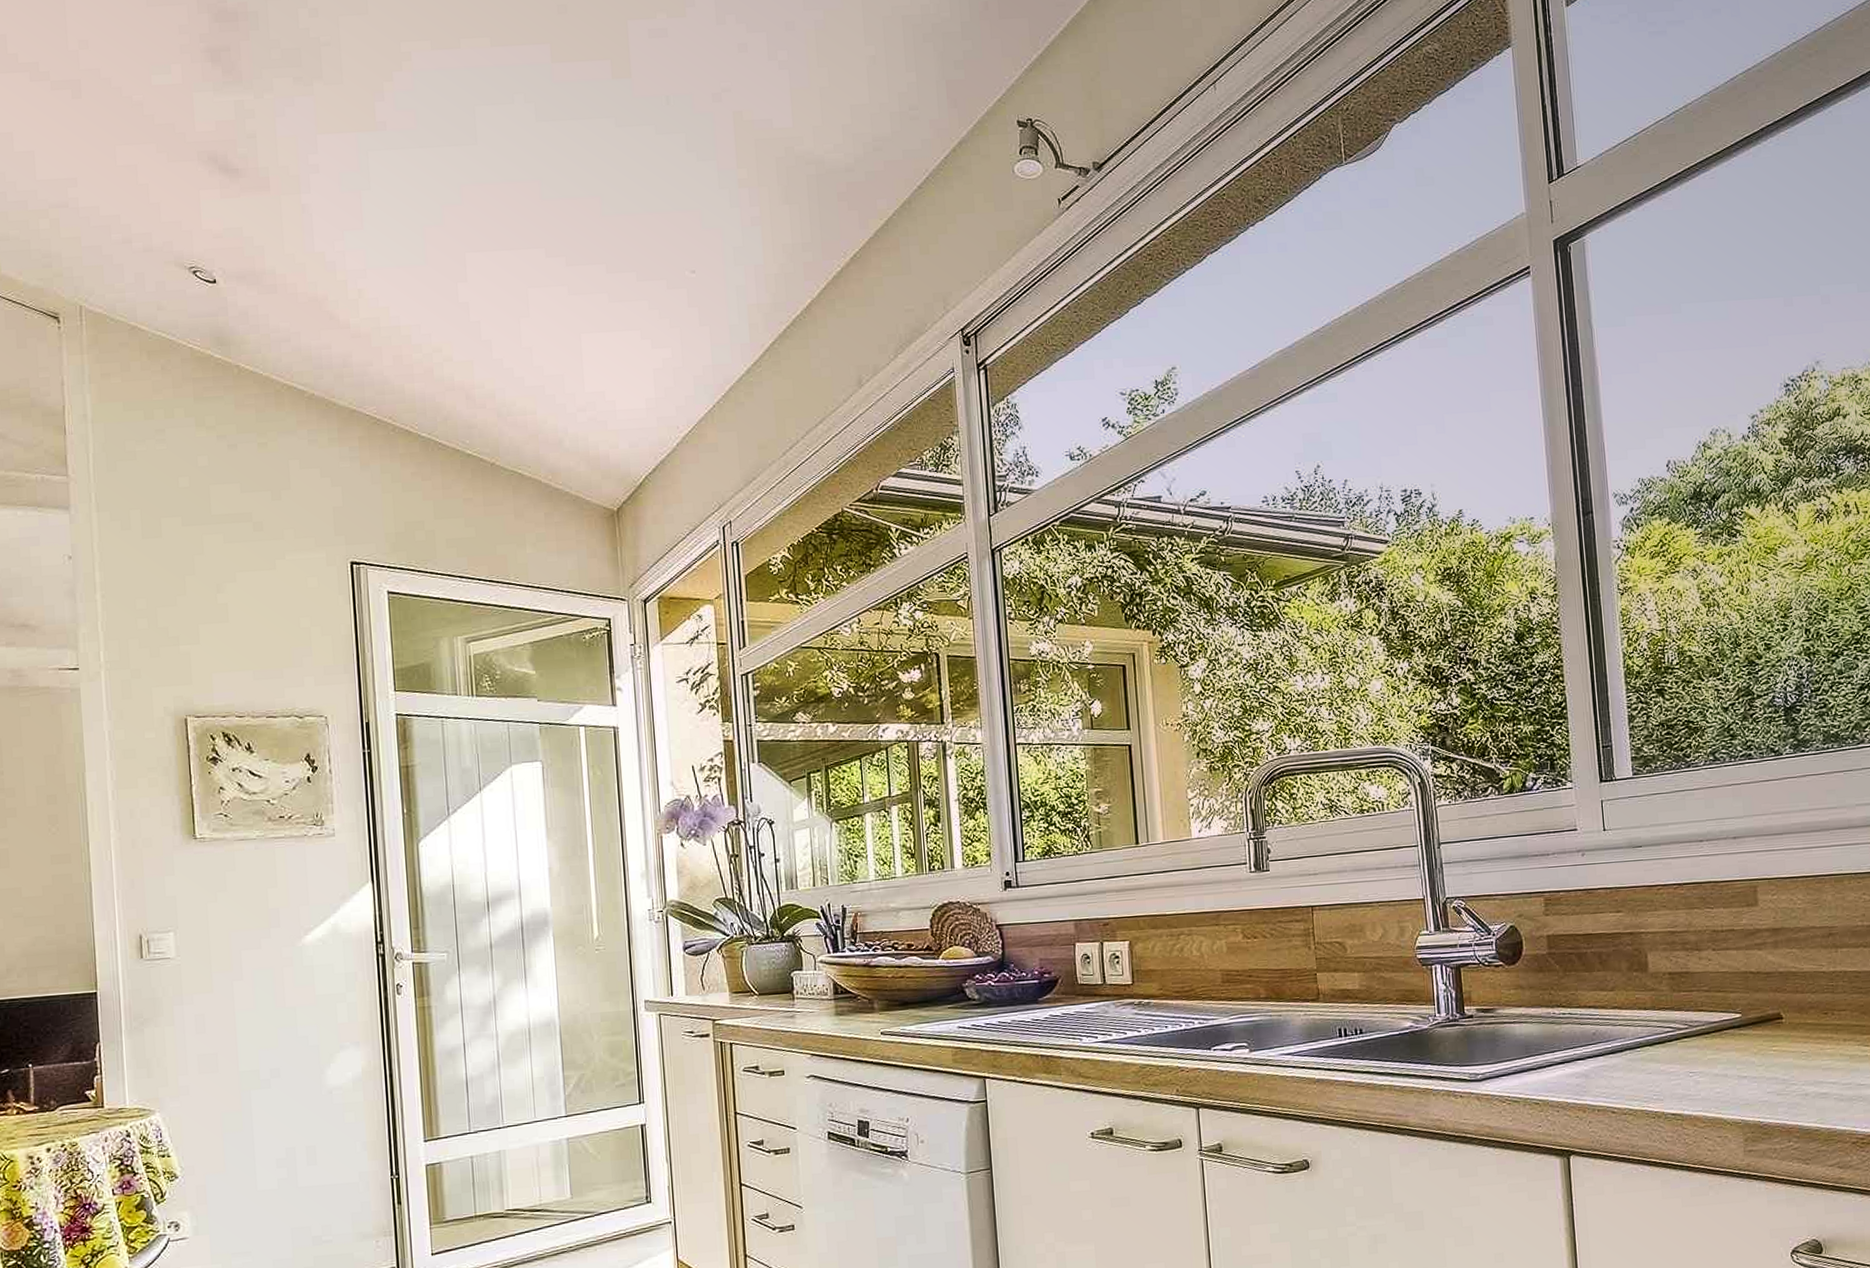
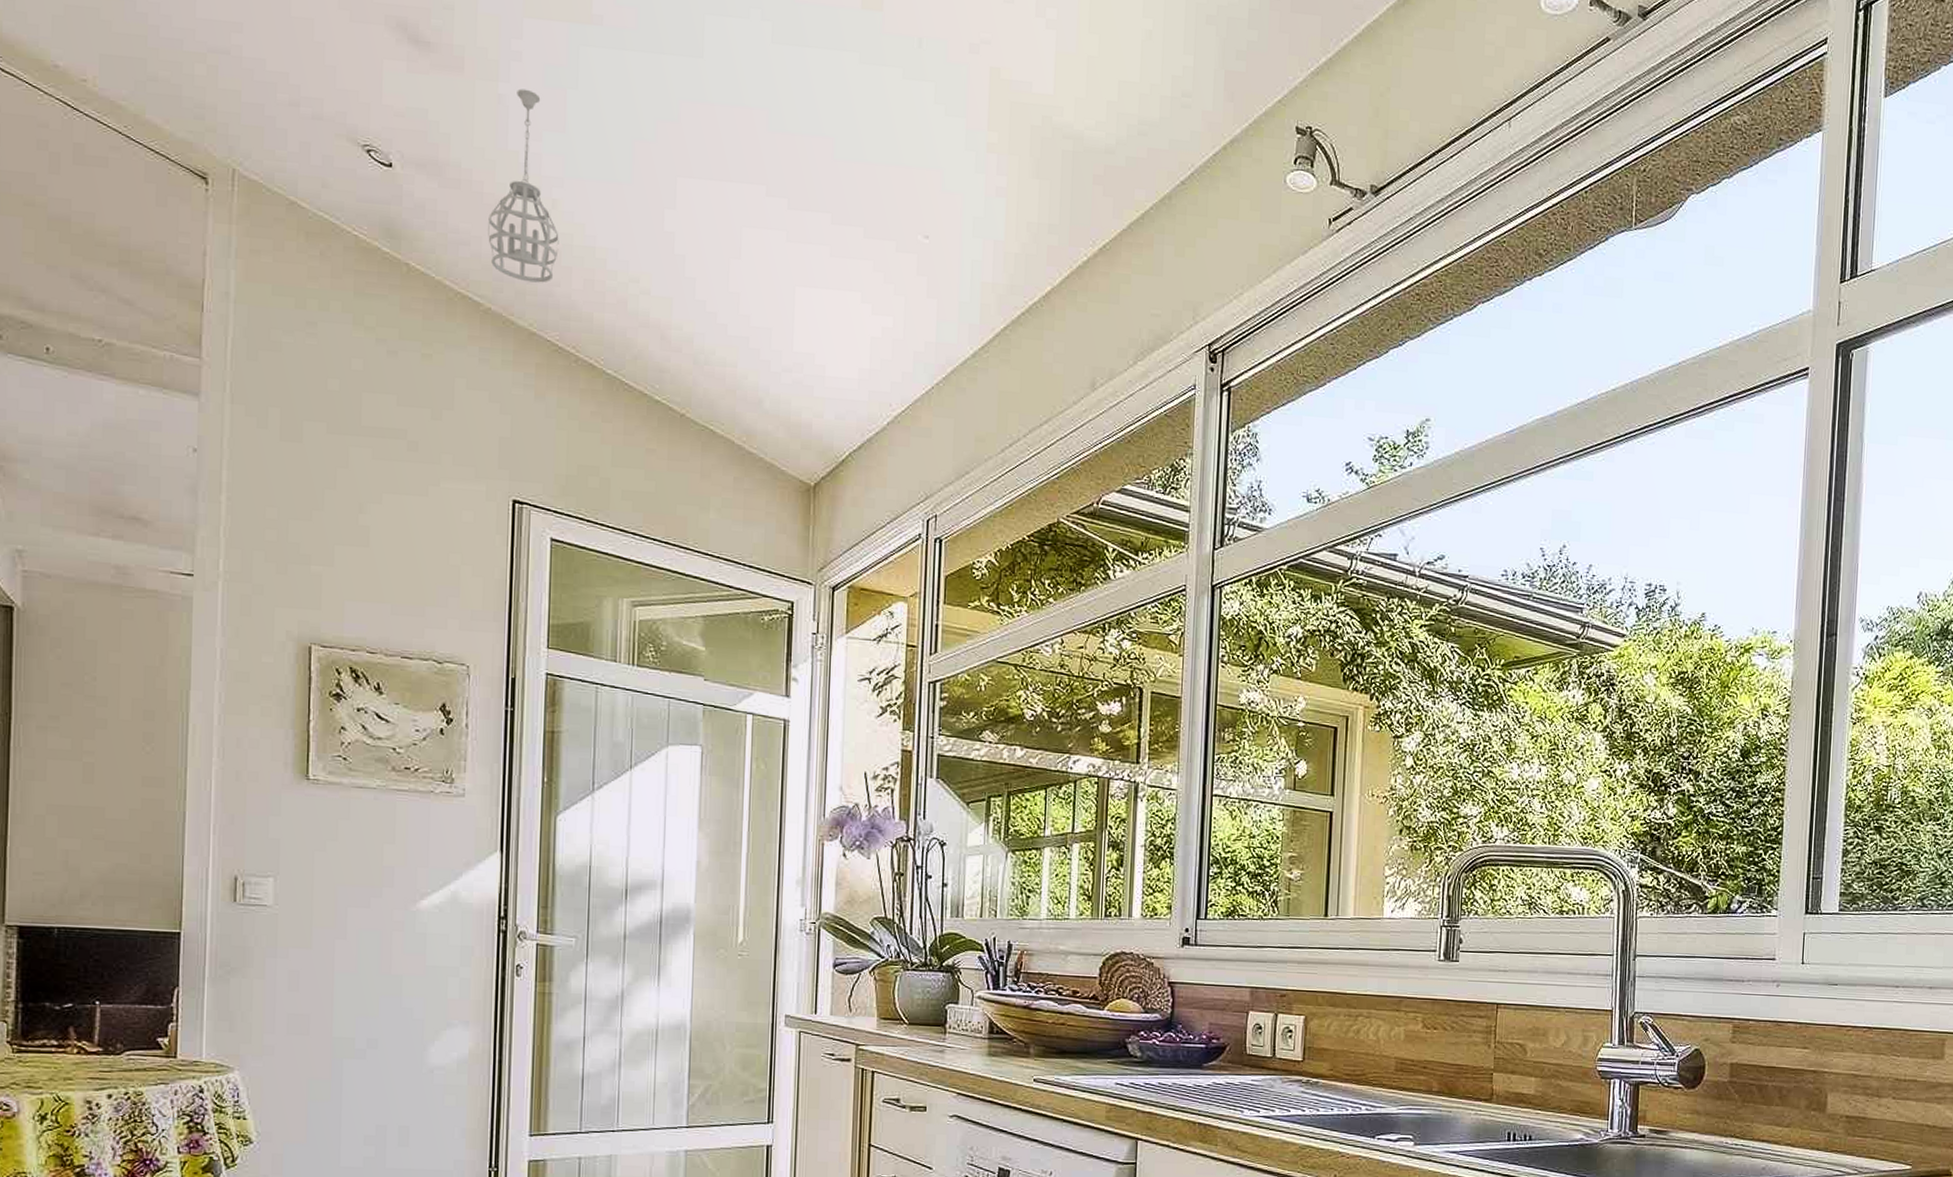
pendant light: none [304,196,368,366] -> present [488,88,559,283]

